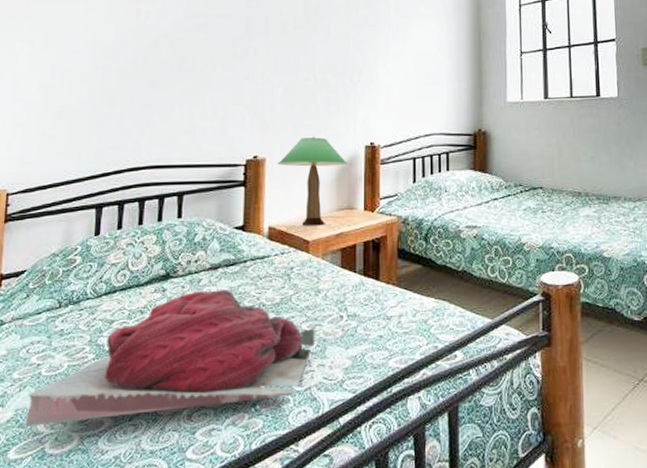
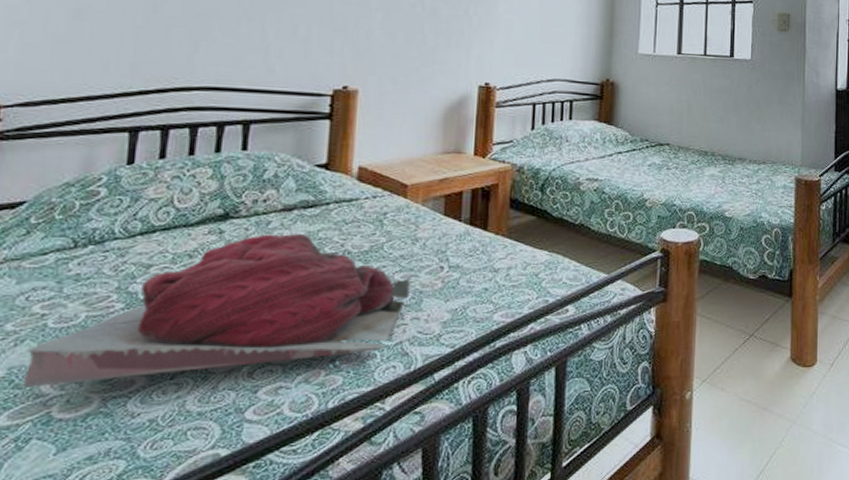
table lamp: present [278,136,349,226] -> none [373,70,458,169]

